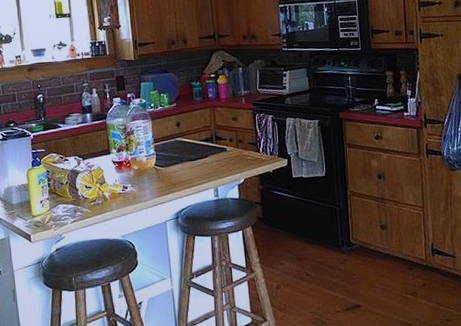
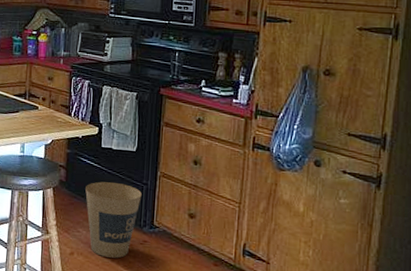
trash can: none [283,209,336,284] -> present [85,181,142,259]

